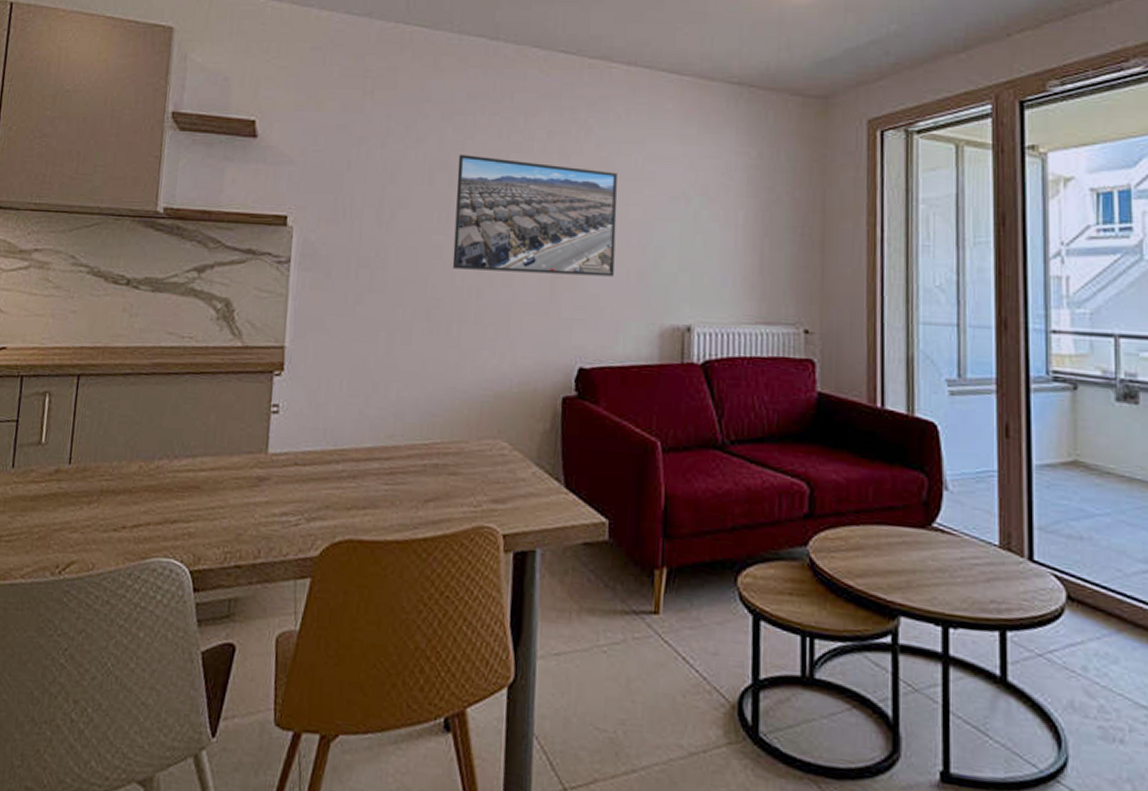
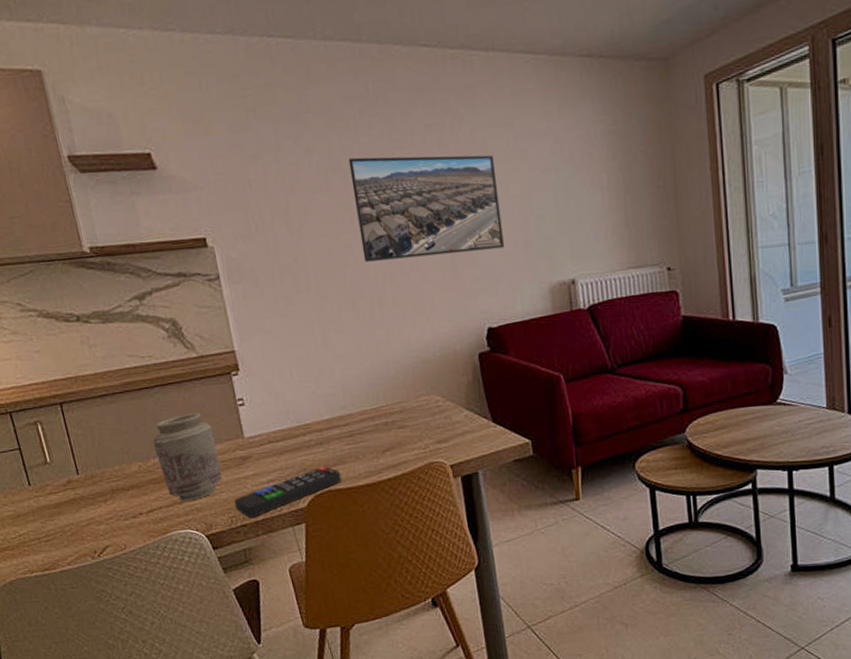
vase: none [163,412,235,522] -> present [152,413,222,502]
remote control: none [234,506,369,558] -> present [234,465,342,518]

